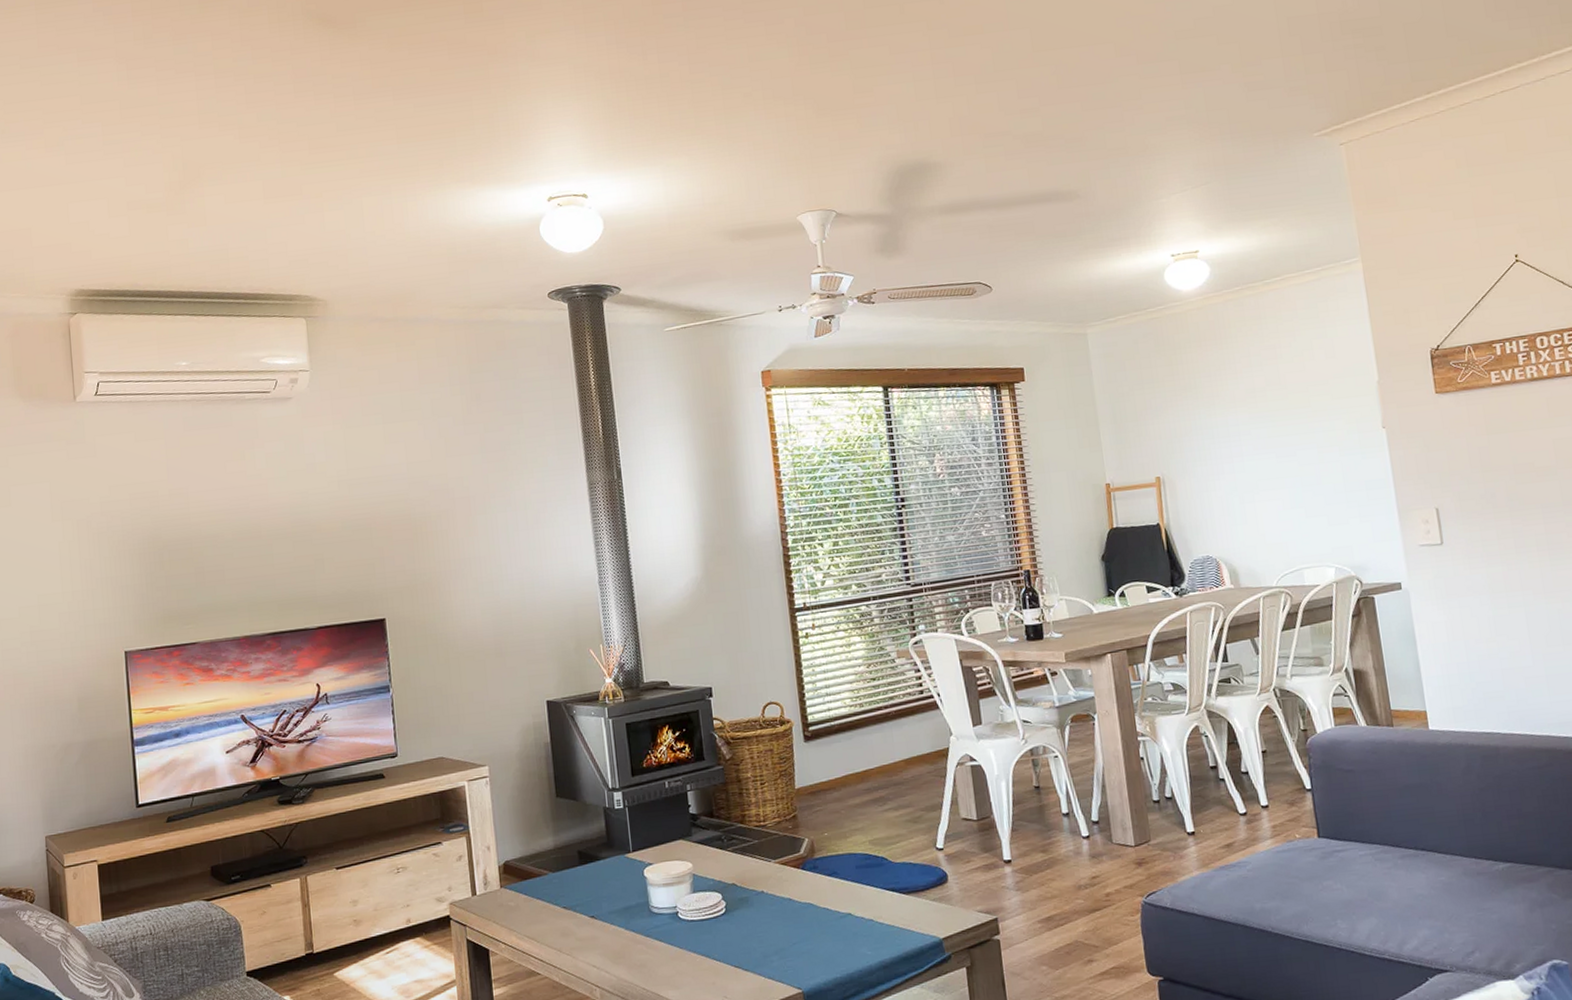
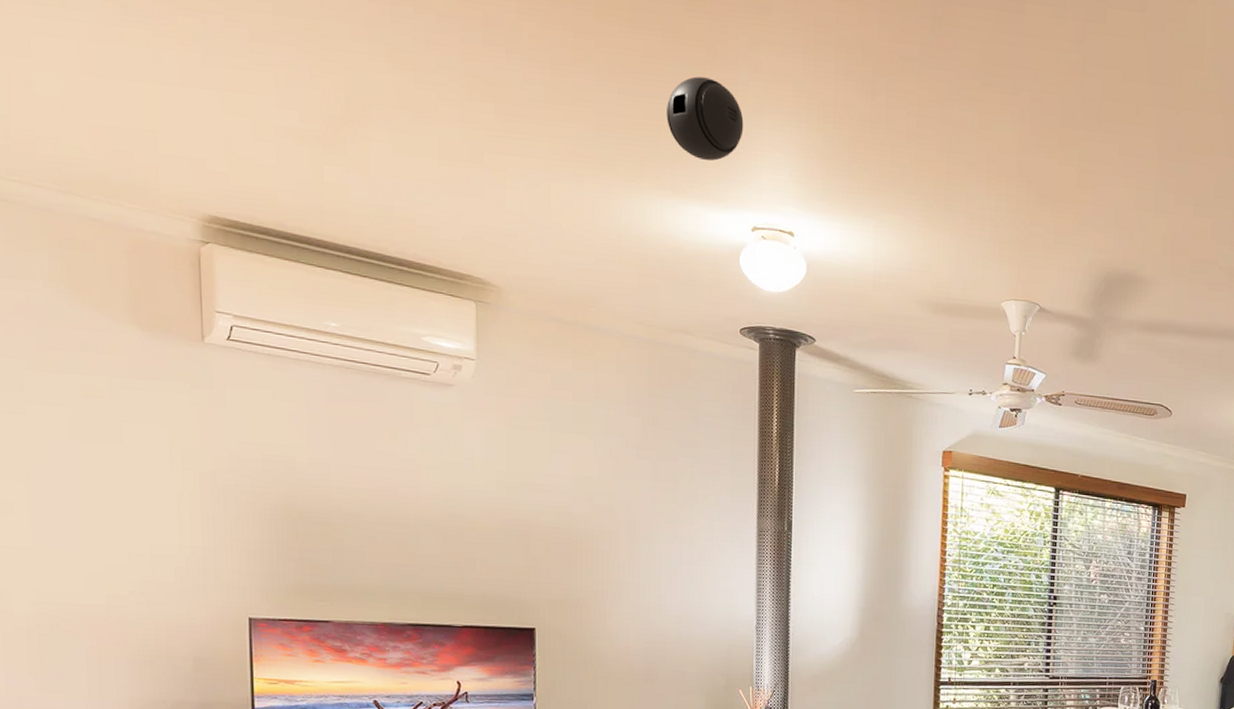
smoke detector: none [458,75,530,148] -> present [667,76,744,162]

